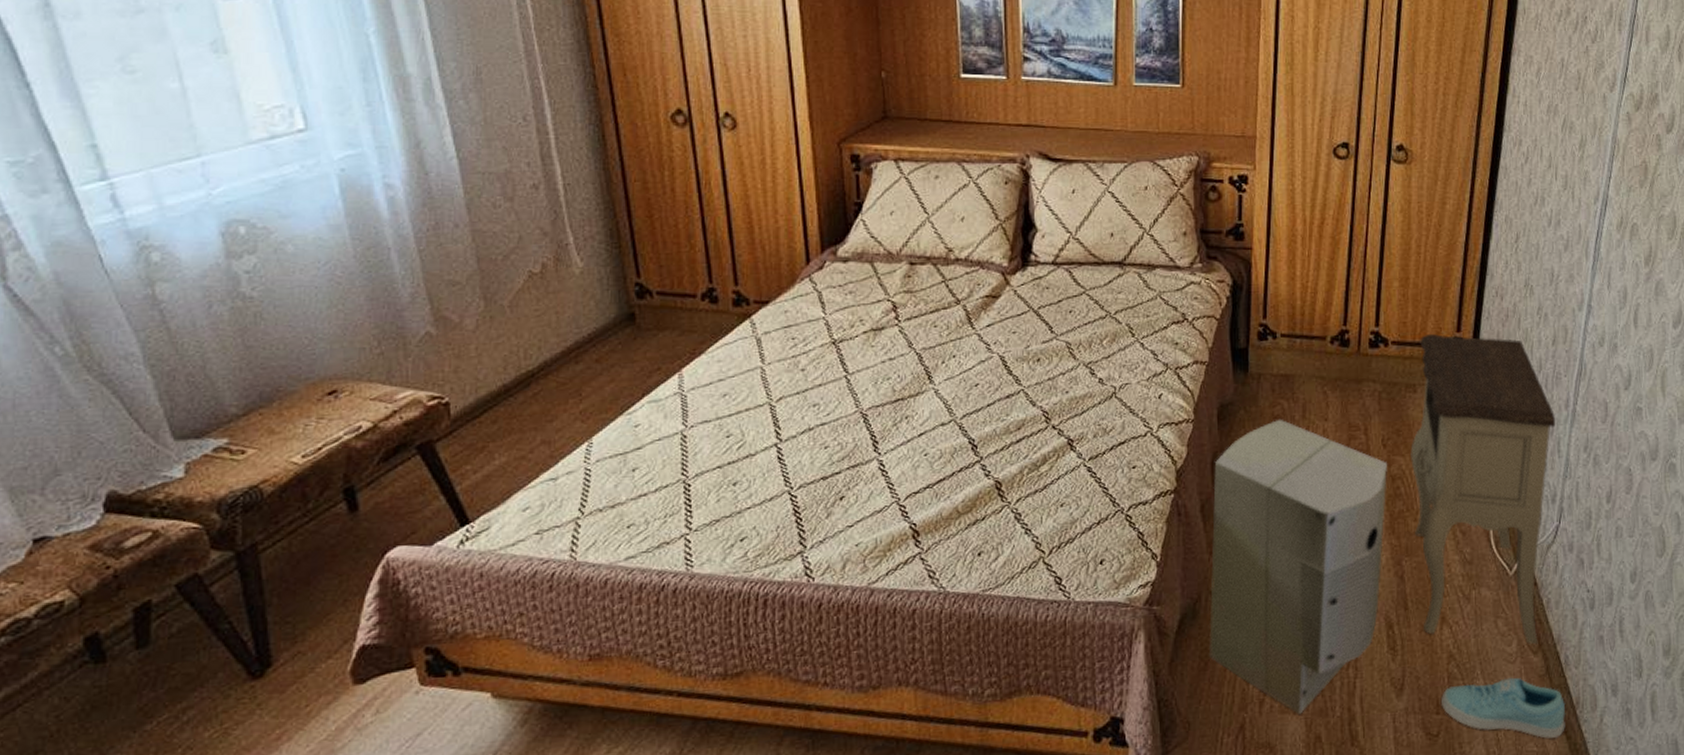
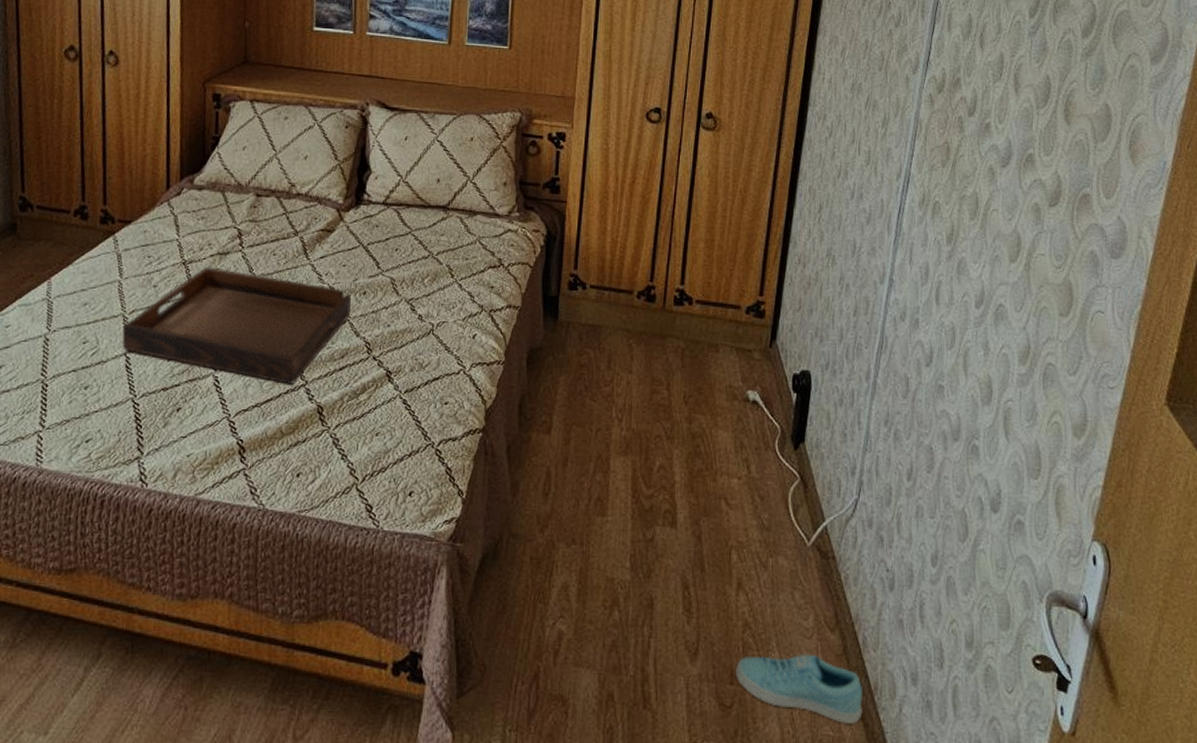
serving tray: none [770,344,1024,462] -> present [122,267,351,384]
air purifier: present [1209,419,1388,715] -> none [508,367,689,670]
nightstand: present [1410,333,1556,645] -> none [711,295,857,622]

